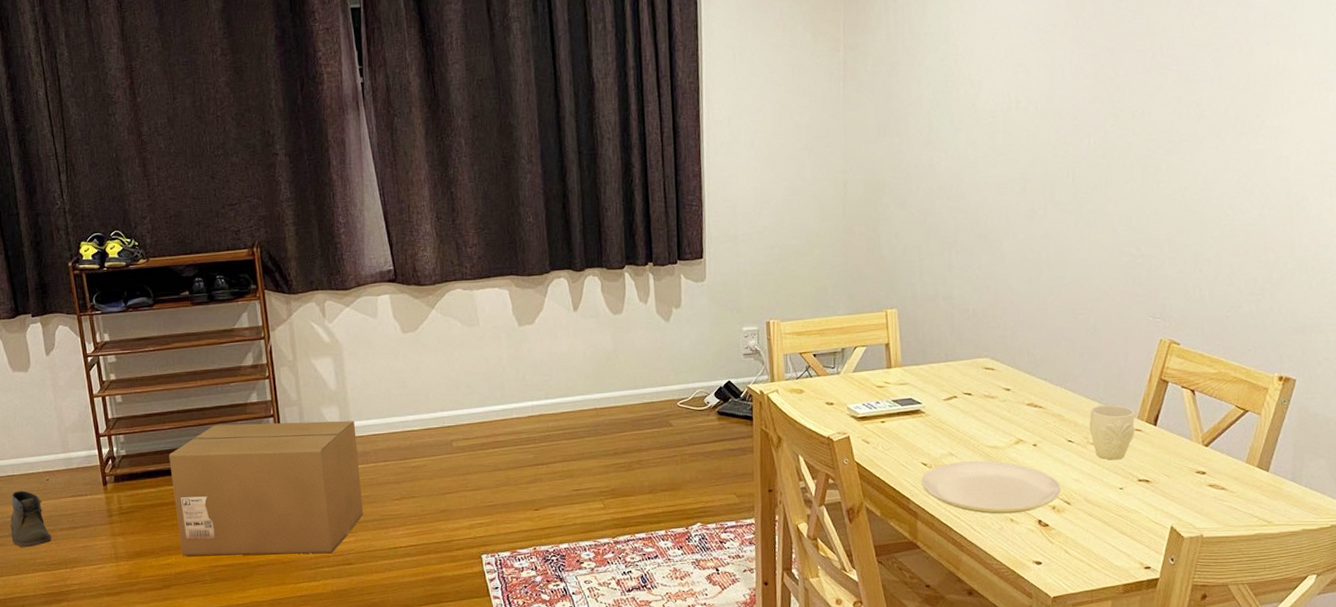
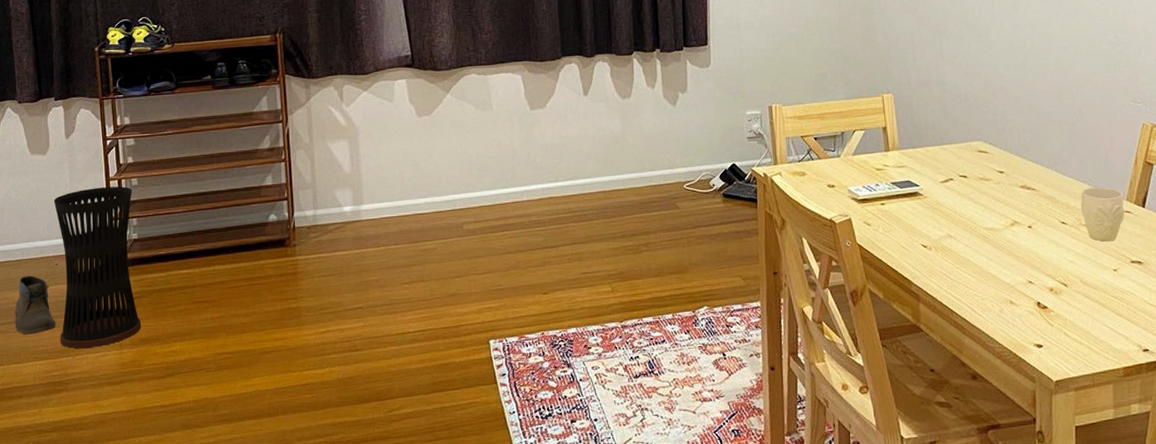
umbrella stand: none [39,403,136,561] -> present [53,186,142,349]
box: present [169,421,364,556] -> none [181,203,373,343]
plate: present [921,461,1061,514] -> none [921,242,1057,296]

